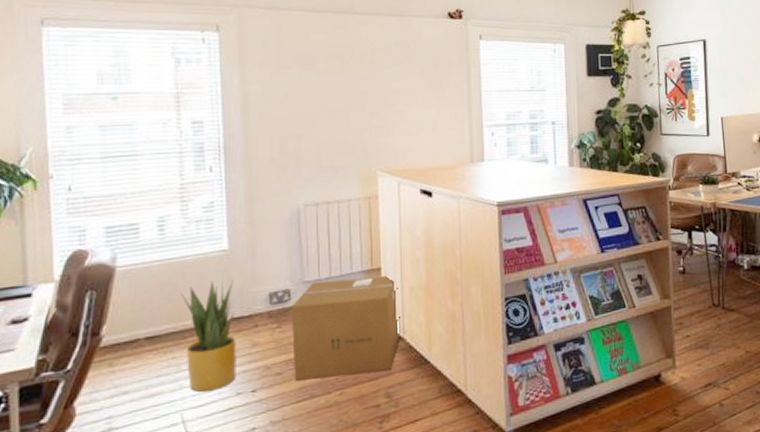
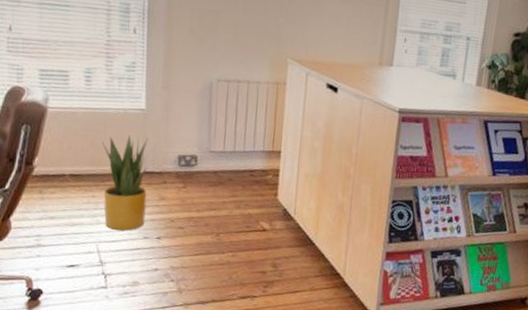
box: present [291,276,401,381] -> none [194,152,295,244]

